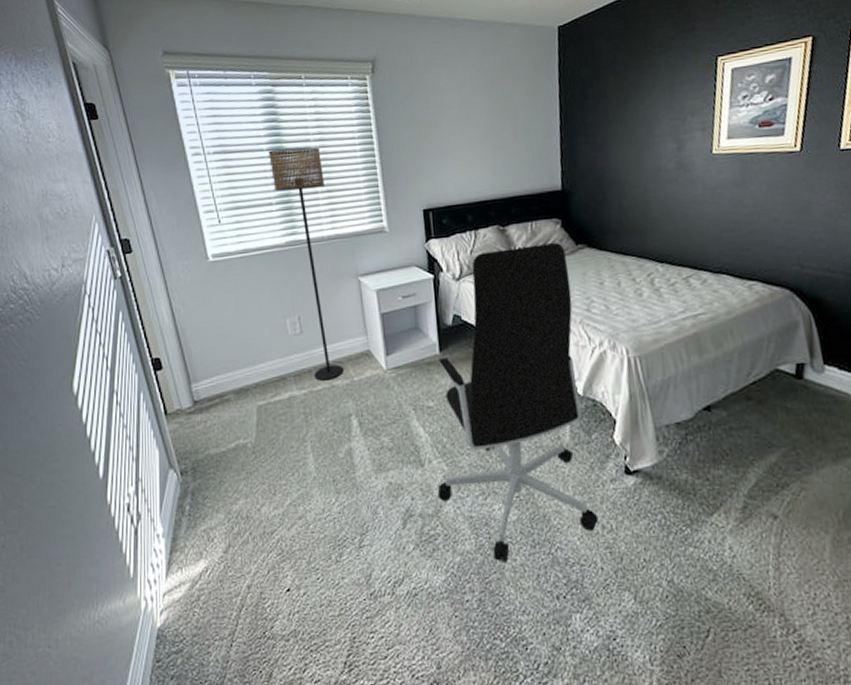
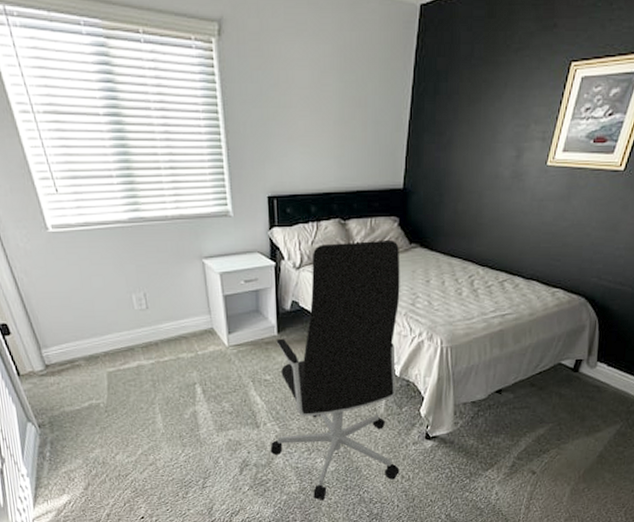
floor lamp: present [269,147,344,381] -> none [106,116,189,353]

